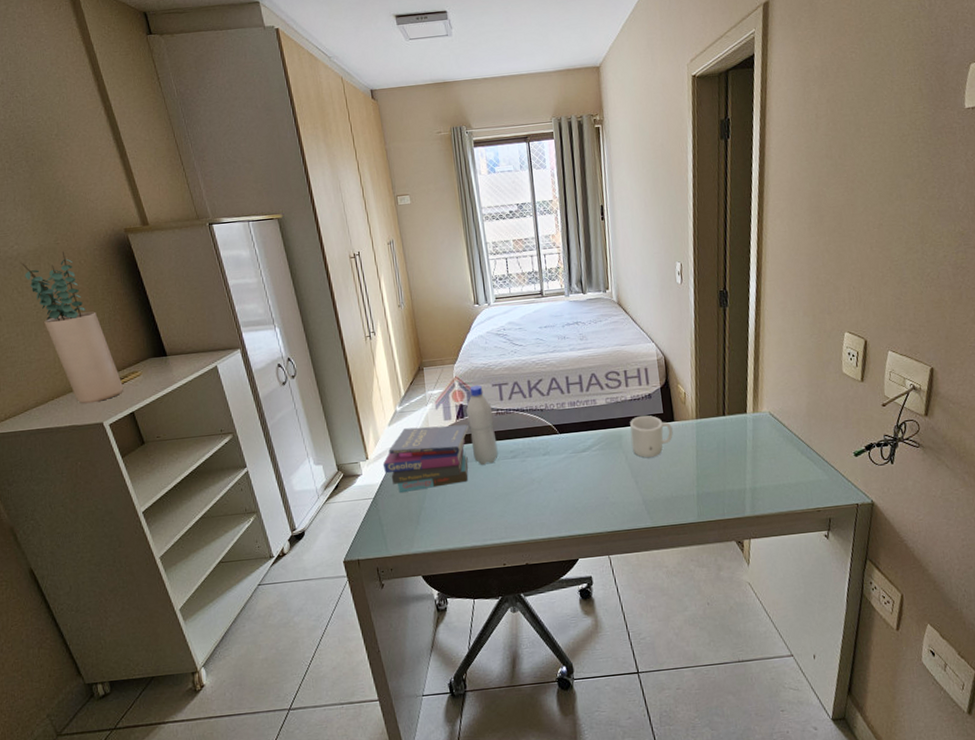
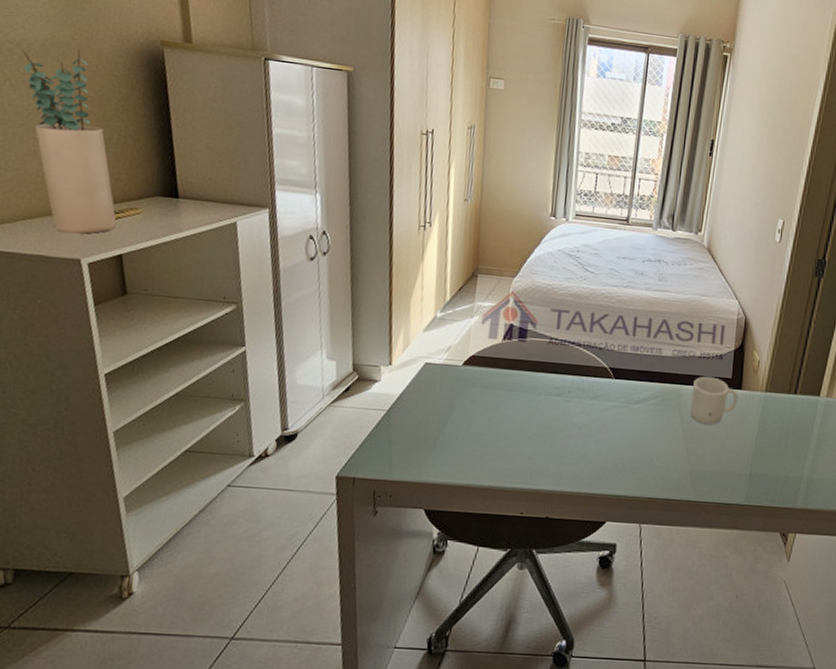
books: present [382,424,469,493] -> none [406,338,515,412]
water bottle: present [466,385,498,465] -> none [513,306,546,397]

